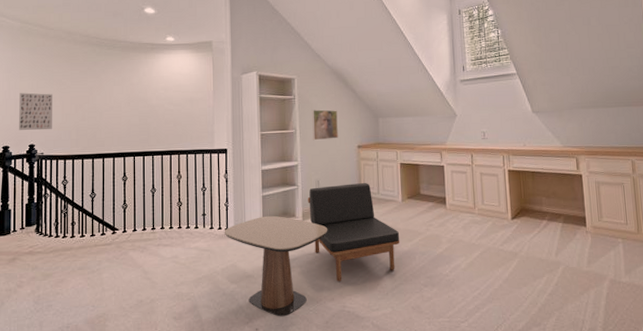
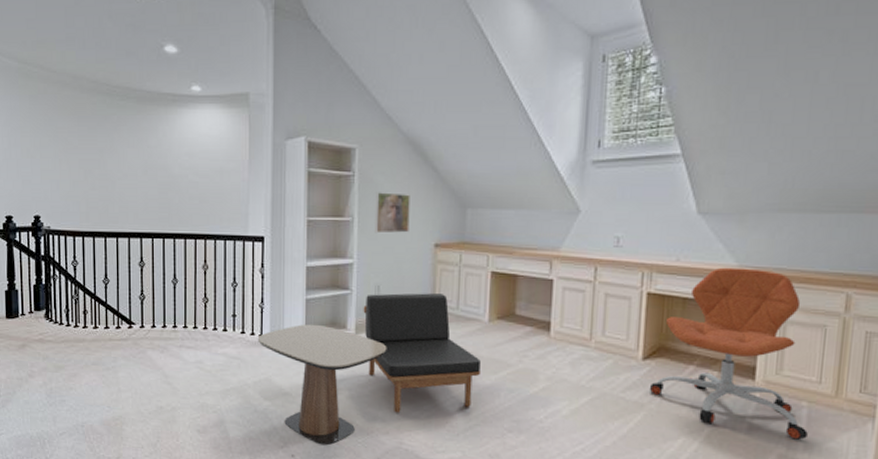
wall art: present [19,93,52,130] -> none [21,152,59,199]
office chair: none [519,147,626,267] -> present [649,267,808,440]

